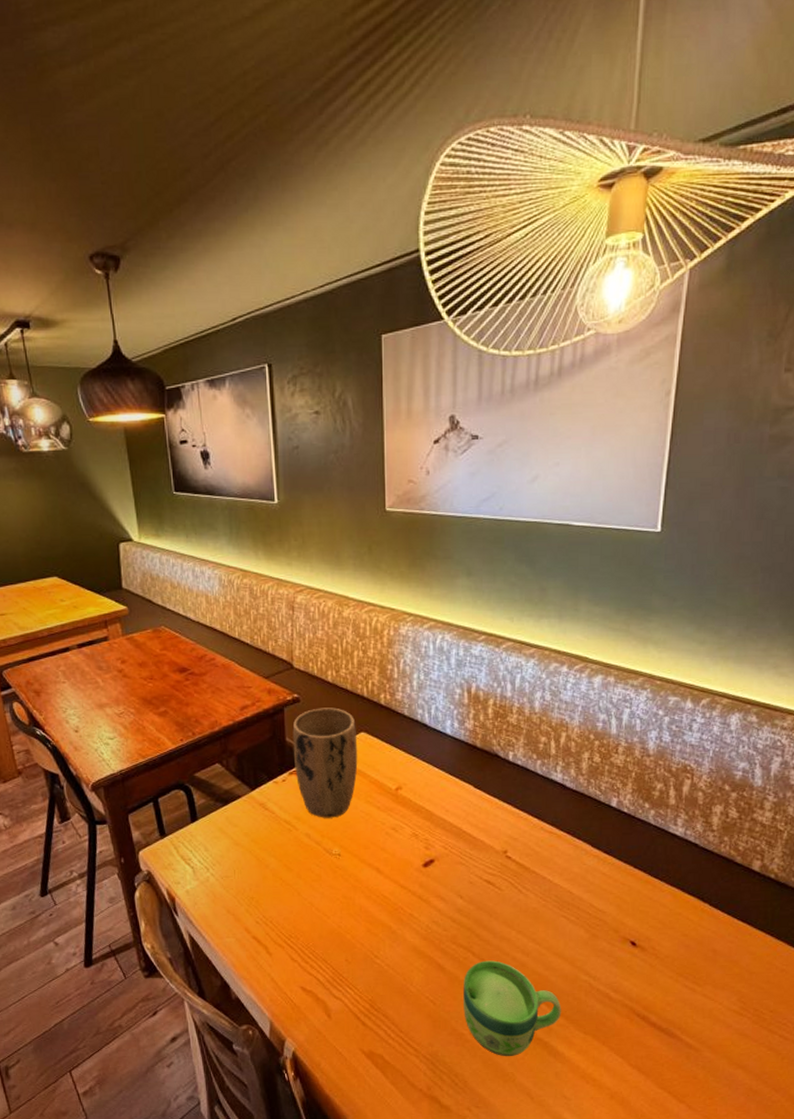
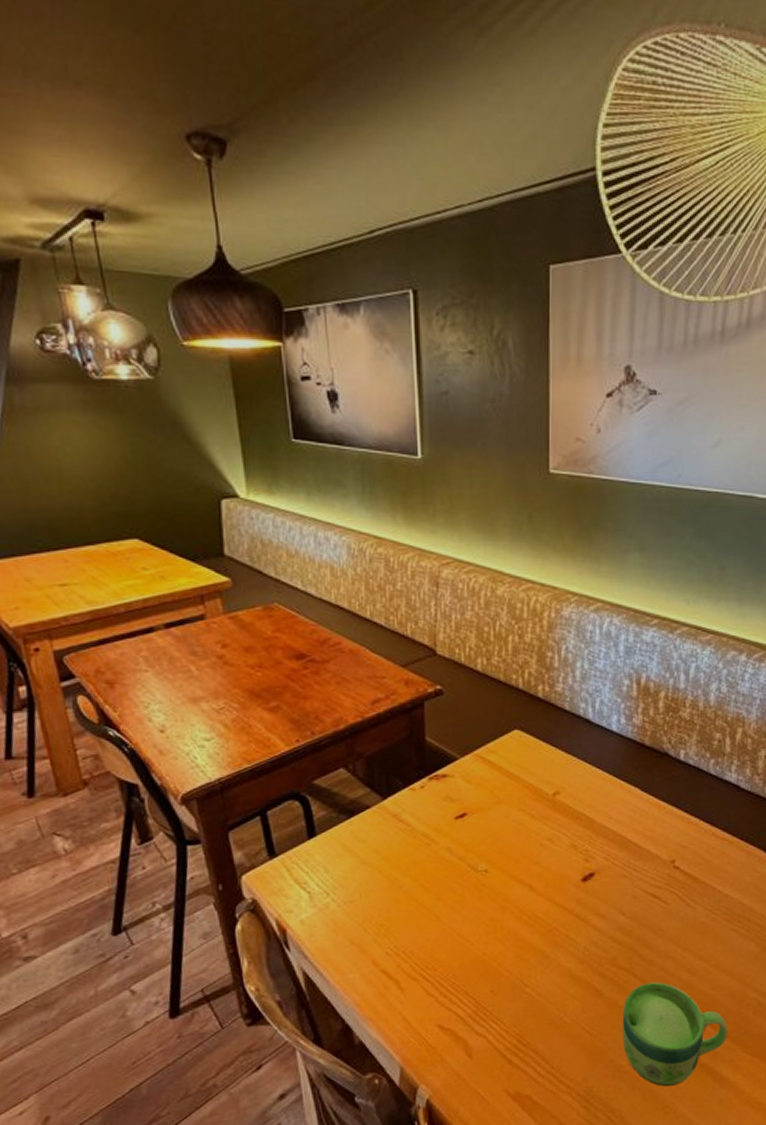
plant pot: present [292,707,358,818] -> none [434,701,510,830]

